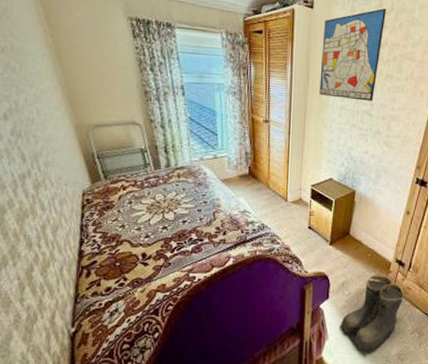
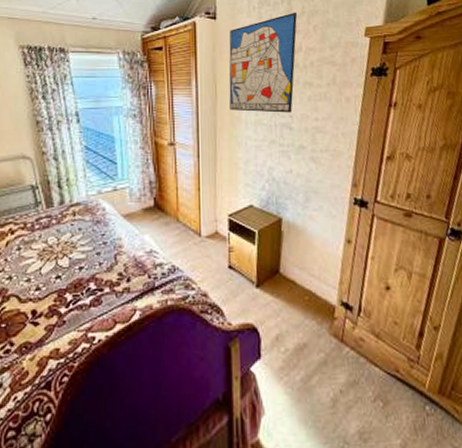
boots: present [340,275,405,355] -> none [278,323,358,436]

